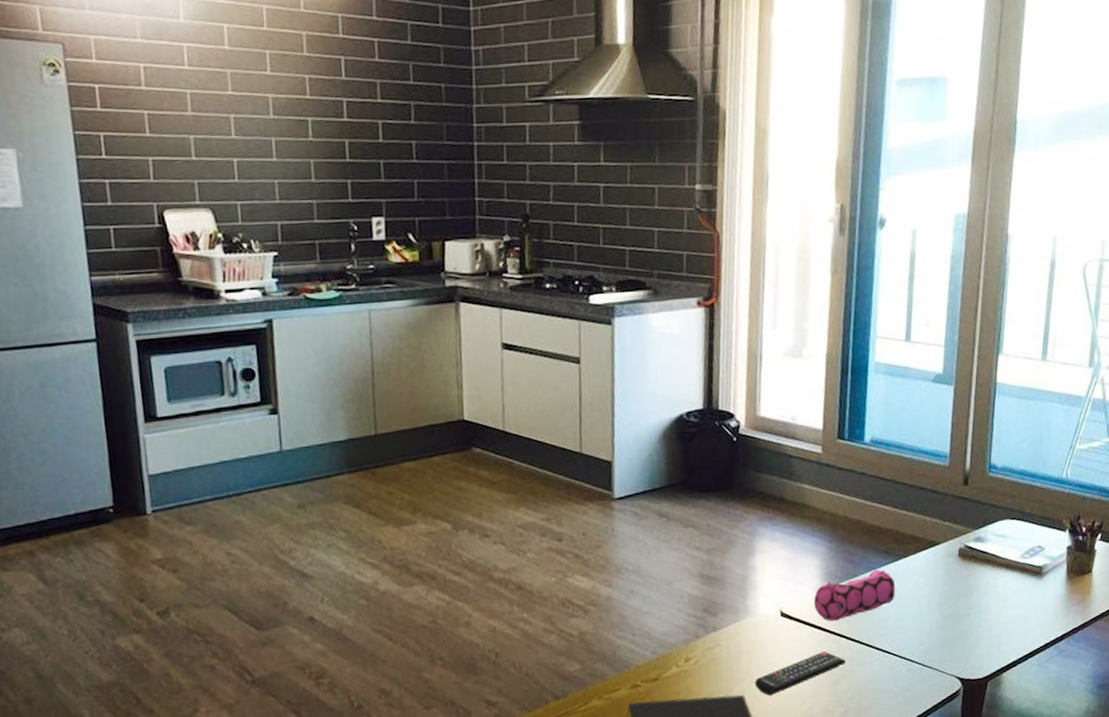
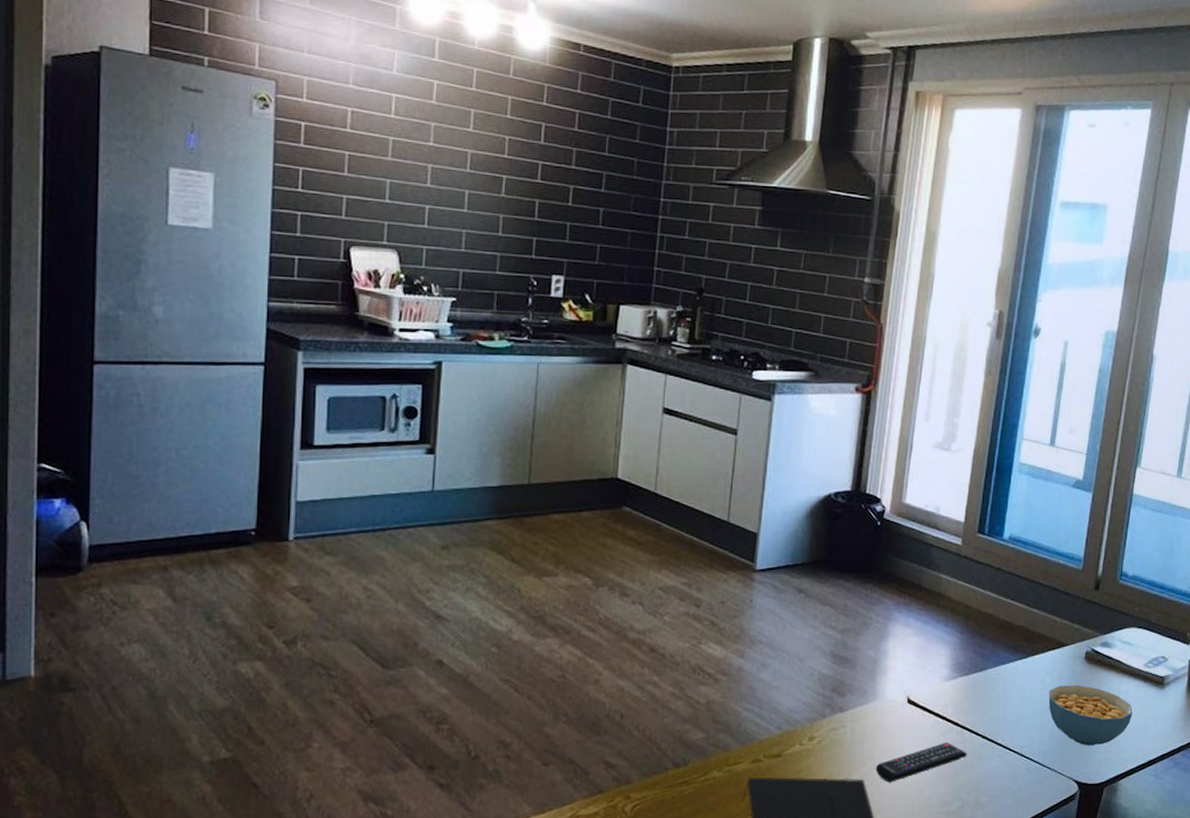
pencil case: present [814,569,896,621] -> none [941,665,1022,713]
cereal bowl: none [924,582,1012,642] -> present [1048,685,1133,746]

